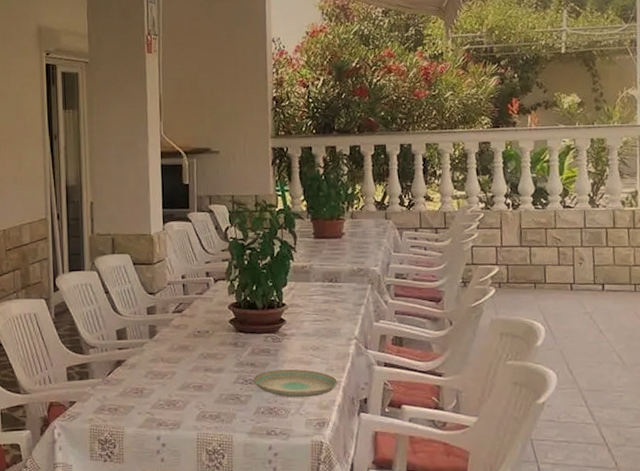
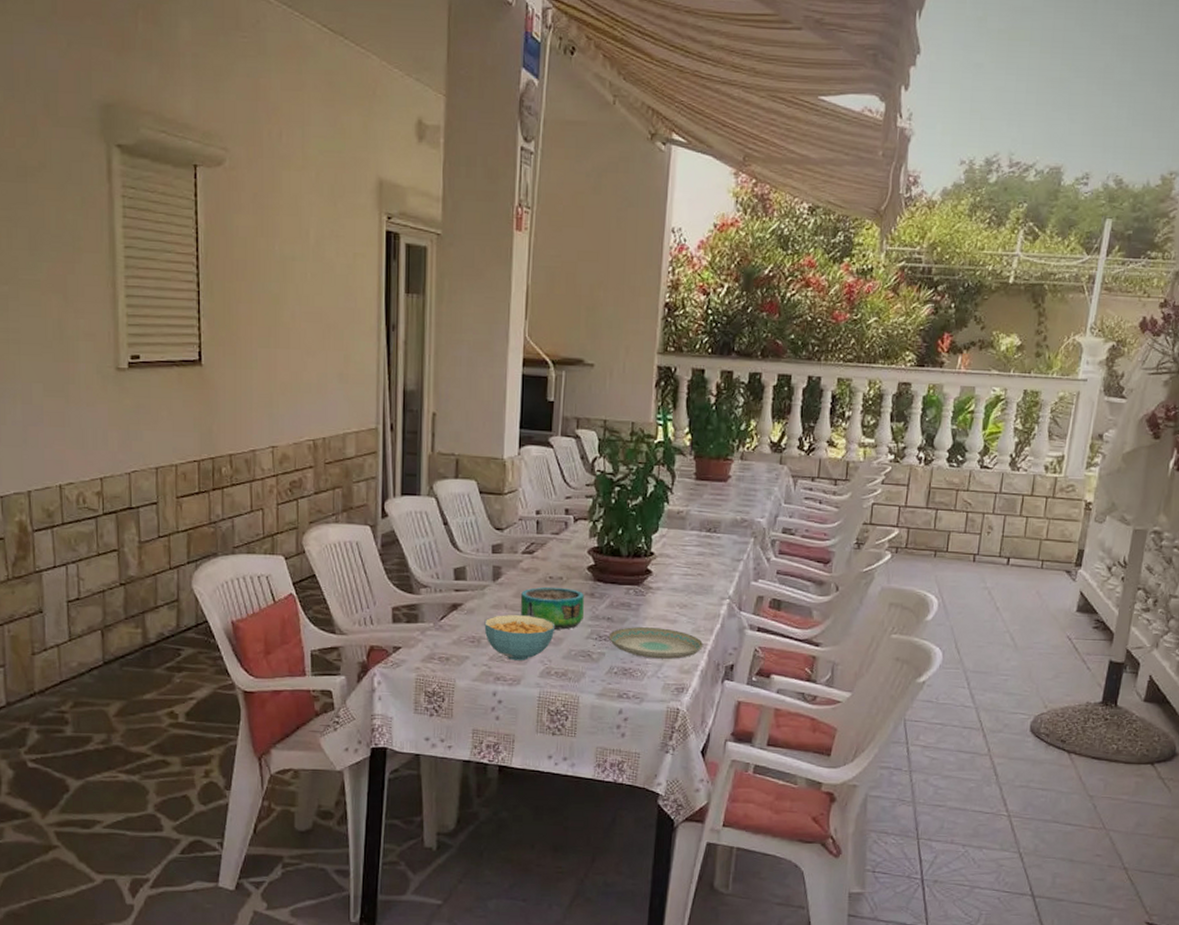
cereal bowl: none [145,366,206,407] -> present [484,615,554,660]
decorative bowl: none [174,339,230,377] -> present [520,587,584,630]

